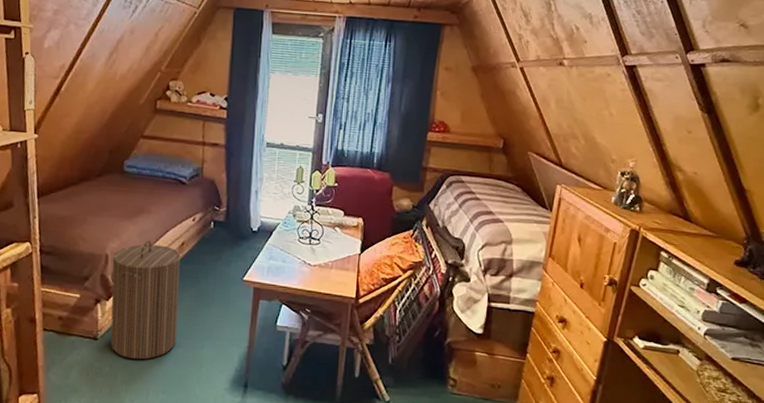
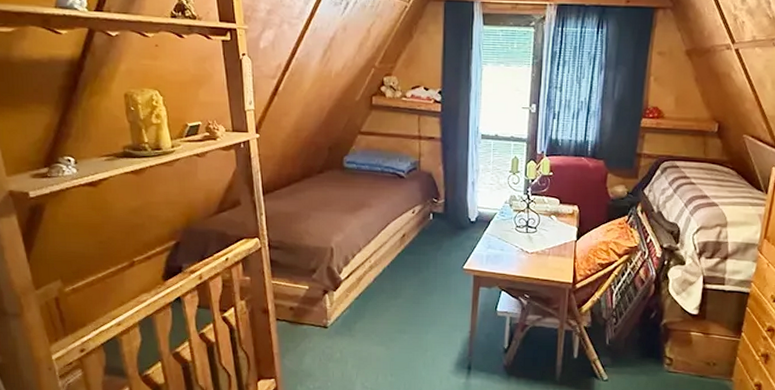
laundry hamper: present [110,240,181,360] -> none [337,232,403,346]

